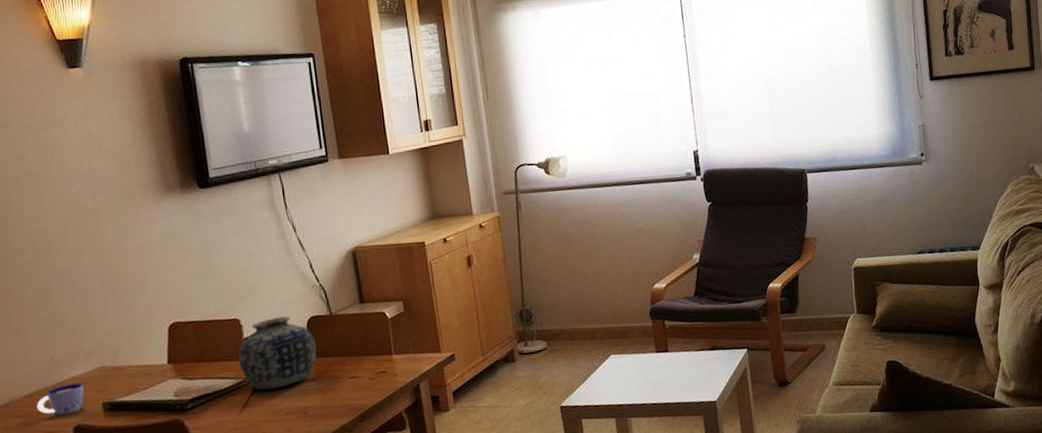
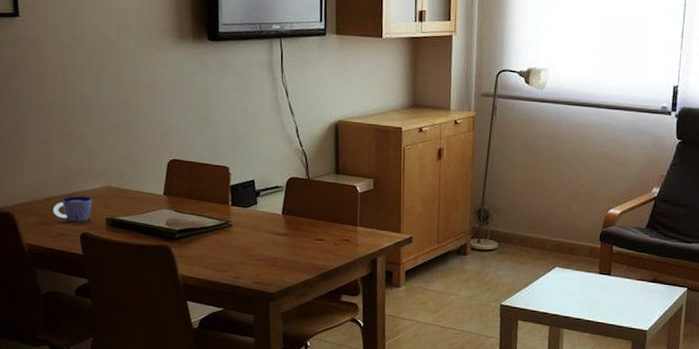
vase: present [238,316,317,391] -> none [223,172,292,236]

